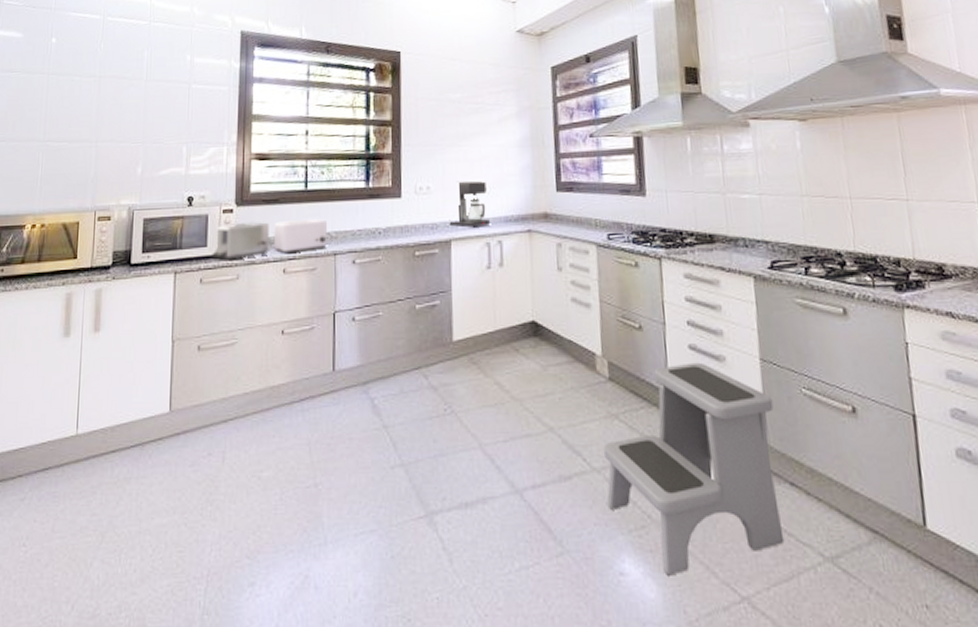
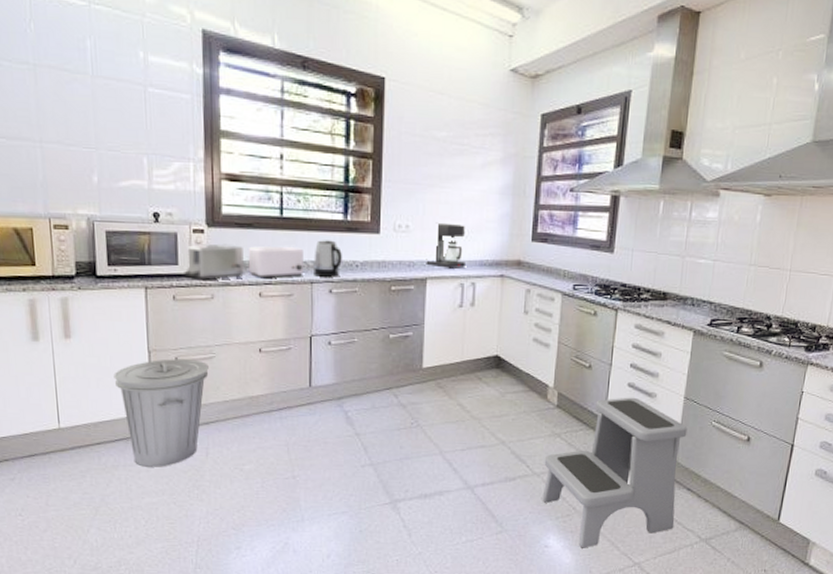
trash can: none [136,347,230,478] -> present [113,359,209,467]
kettle: none [337,209,365,247] -> present [314,240,342,277]

